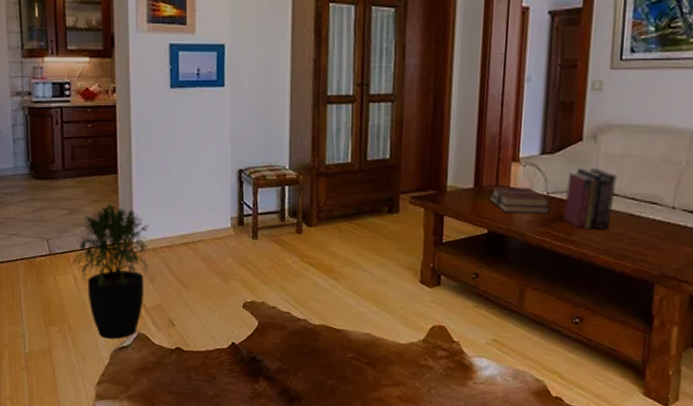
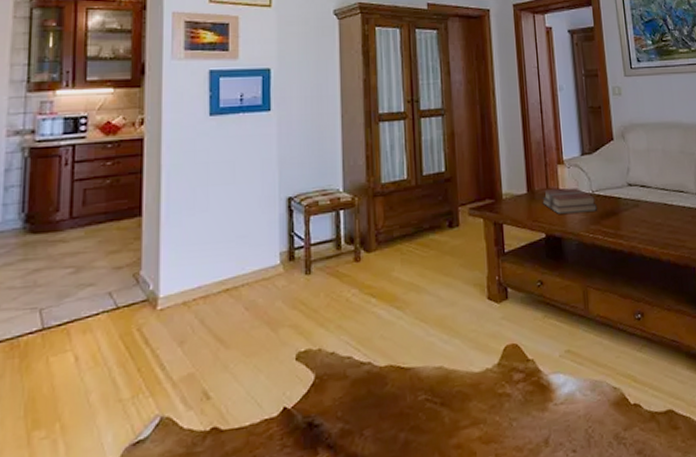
potted plant: present [71,203,150,339] -> none [71,253,180,434]
books: present [562,168,617,230] -> none [607,164,650,223]

